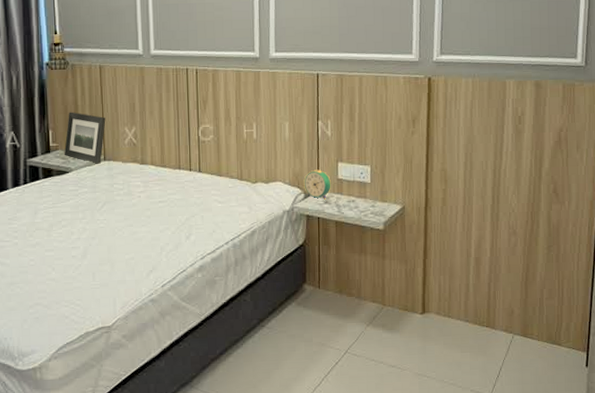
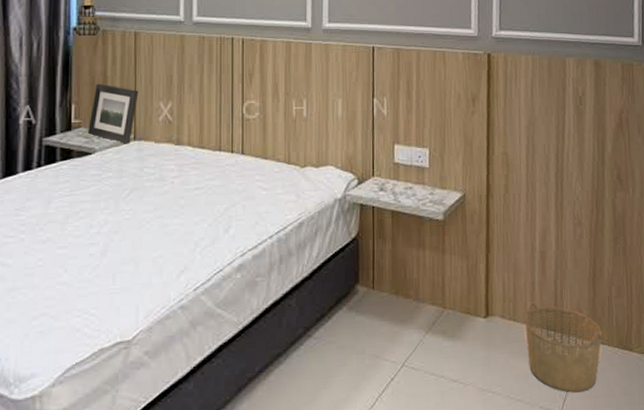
alarm clock: present [304,169,331,200] -> none [357,152,387,186]
basket: none [459,301,532,379] -> present [524,301,602,393]

